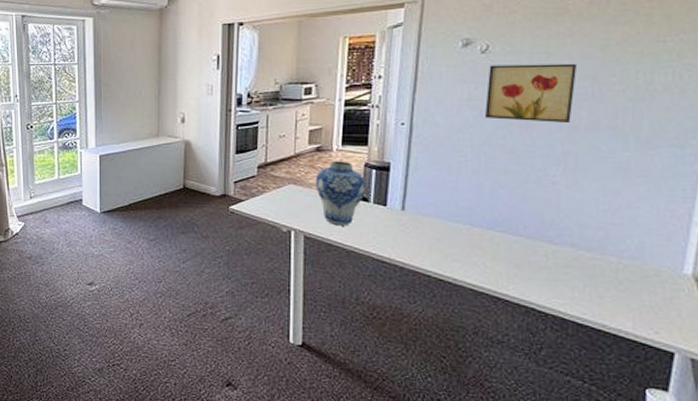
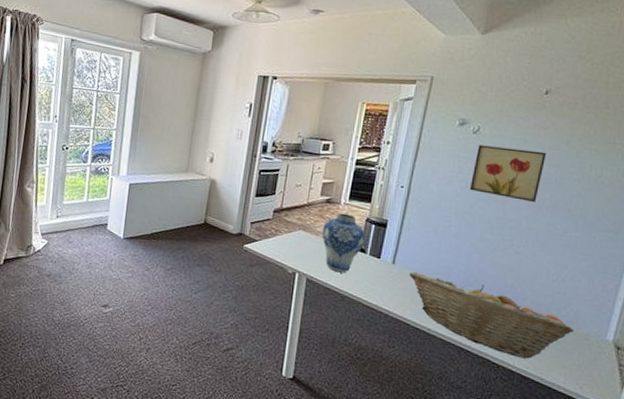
fruit basket: none [423,217,639,304] -> present [409,272,574,359]

